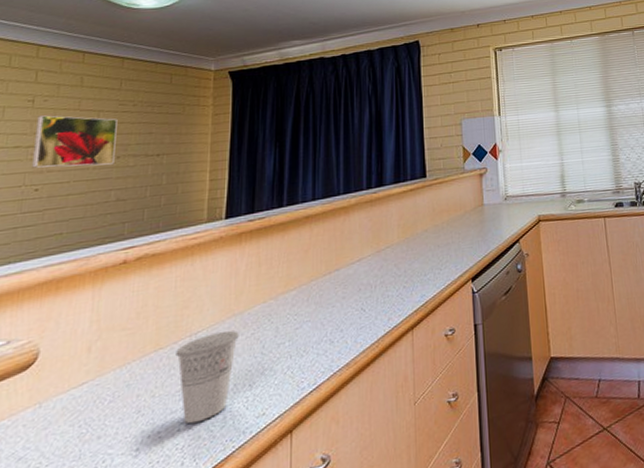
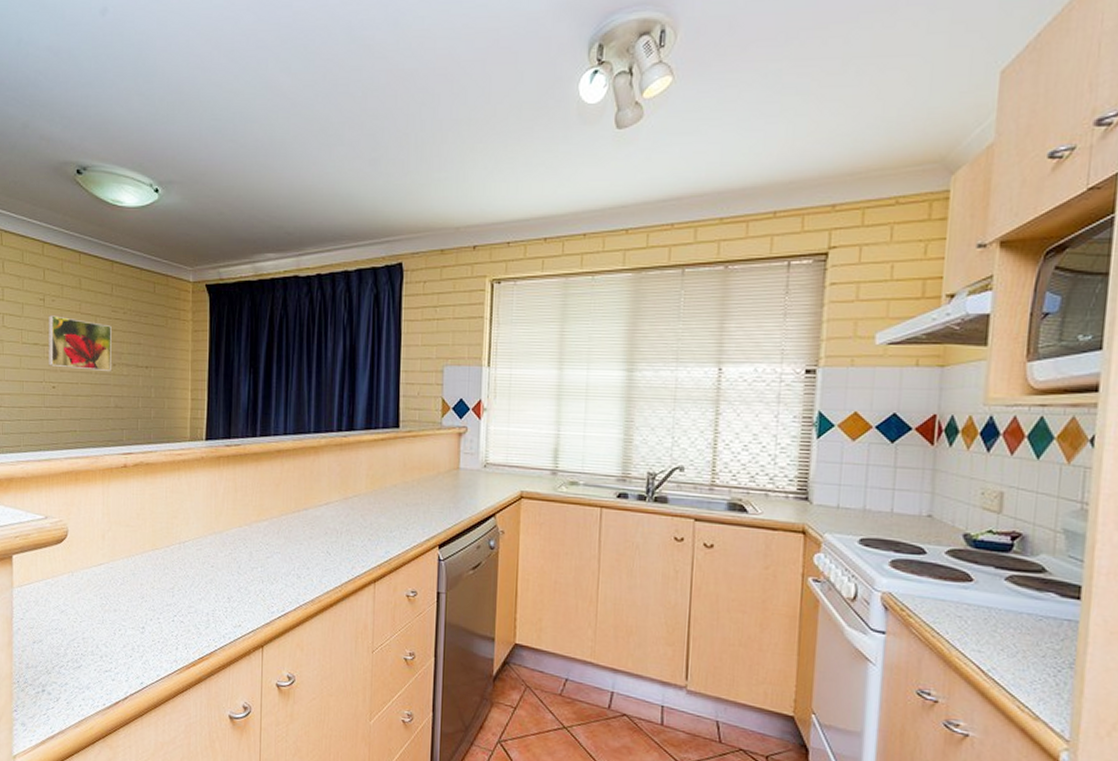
cup: present [175,330,239,425] -> none [168,545,219,619]

